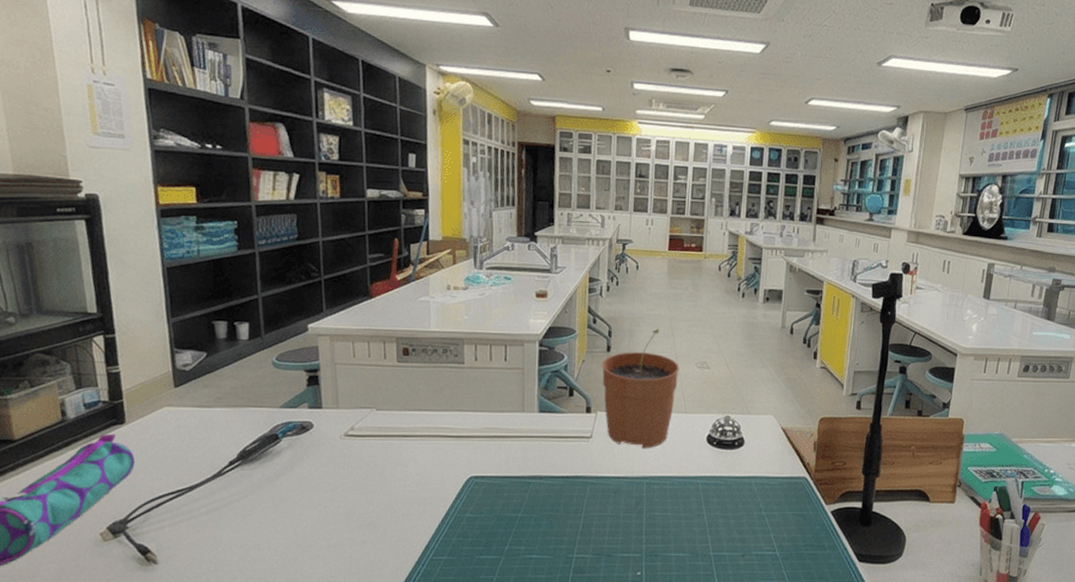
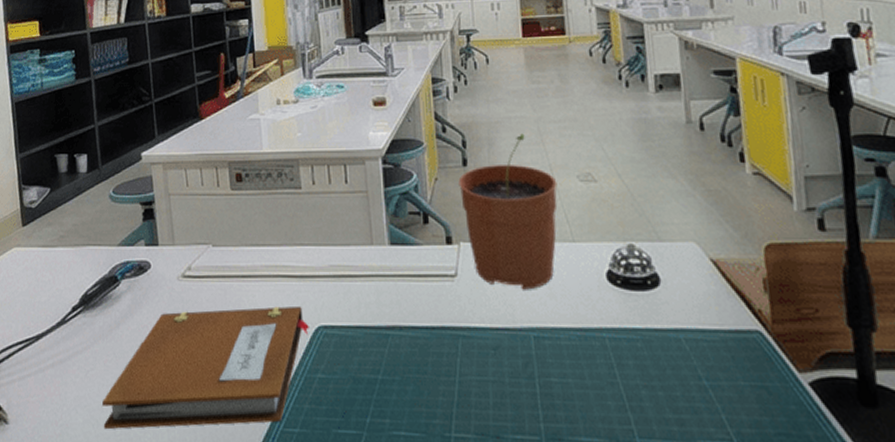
notebook: none [259,460,462,565] -> present [102,305,309,430]

